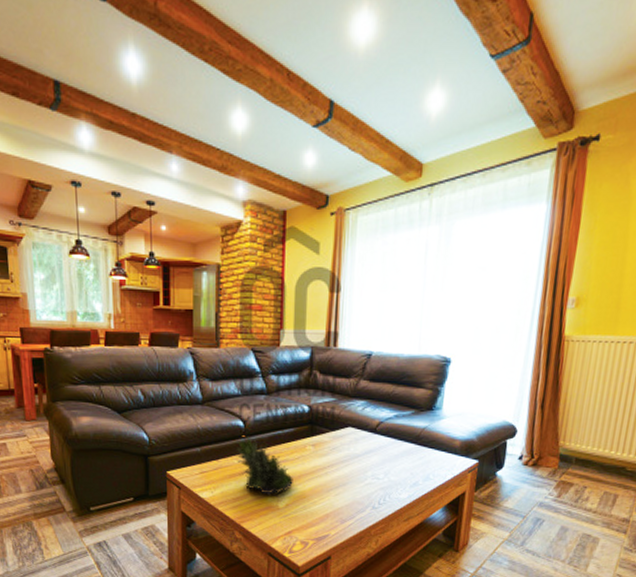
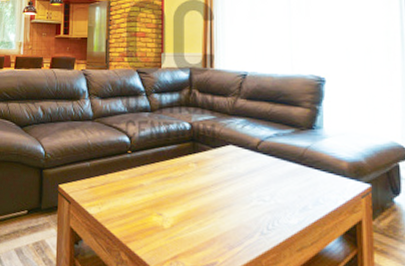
succulent plant: present [236,436,293,496] -> none [122,151,178,215]

